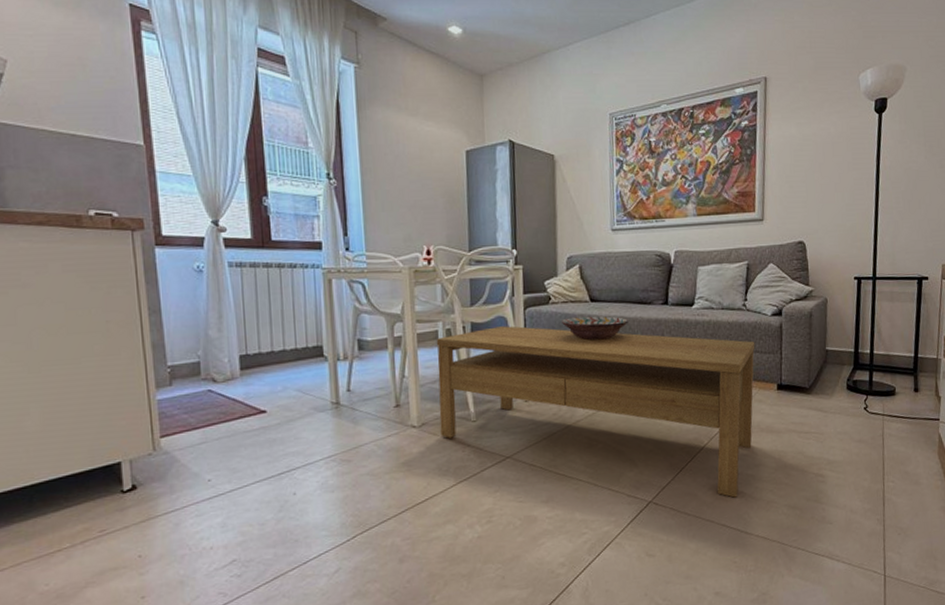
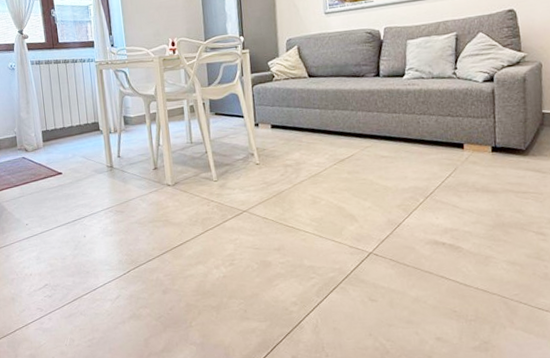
coffee table: present [436,326,755,498] -> none [182,101,468,252]
decorative bowl: present [560,315,629,341] -> none [283,89,345,111]

